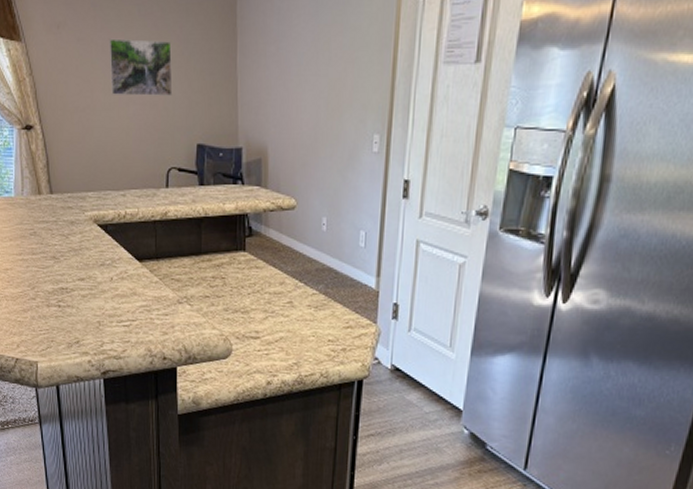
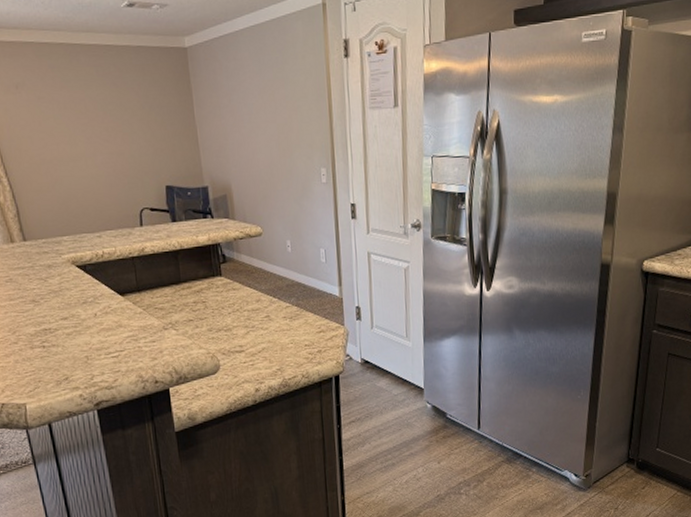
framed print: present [109,38,173,96] -> none [70,96,138,147]

